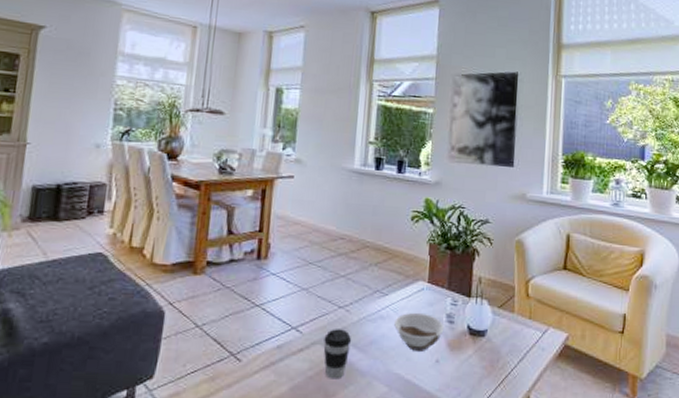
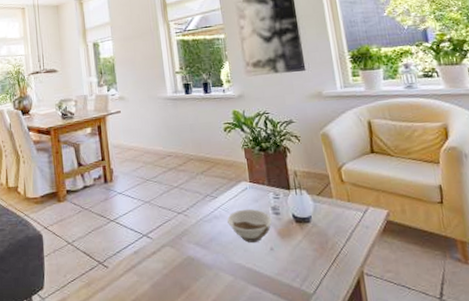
coffee cup: present [323,329,352,380] -> none [171,231,195,275]

